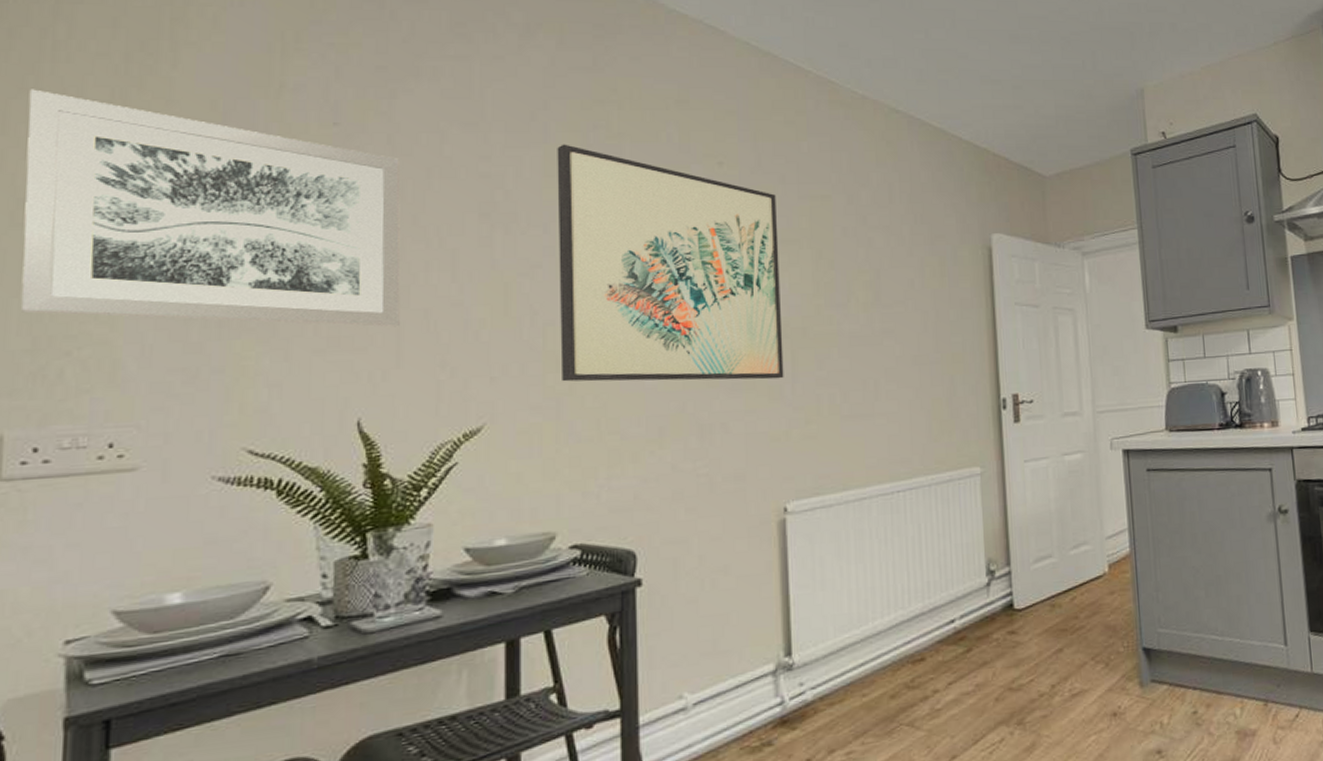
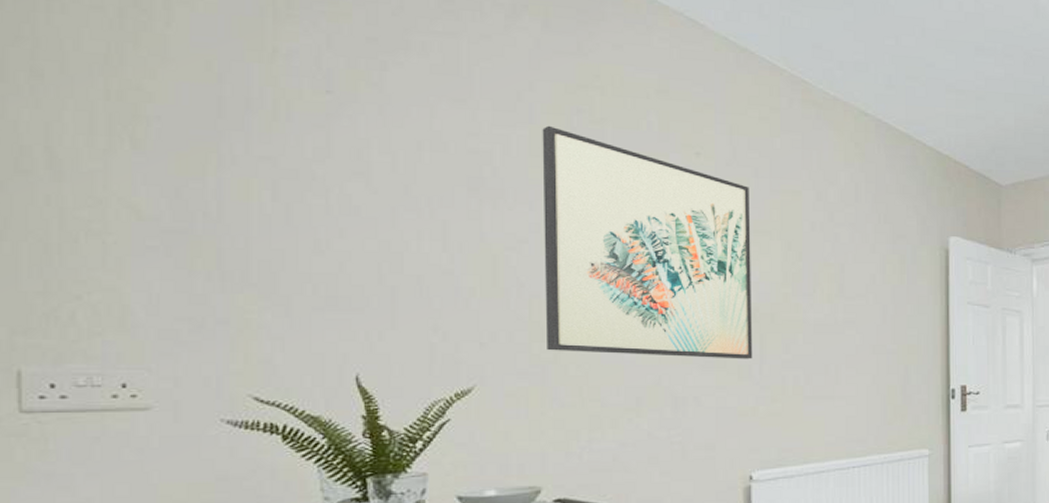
wall art: present [21,89,401,327] -> none [26,38,394,291]

